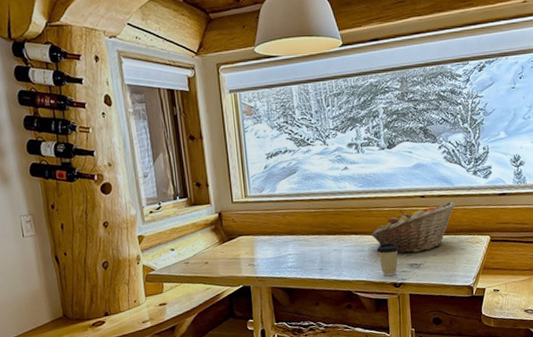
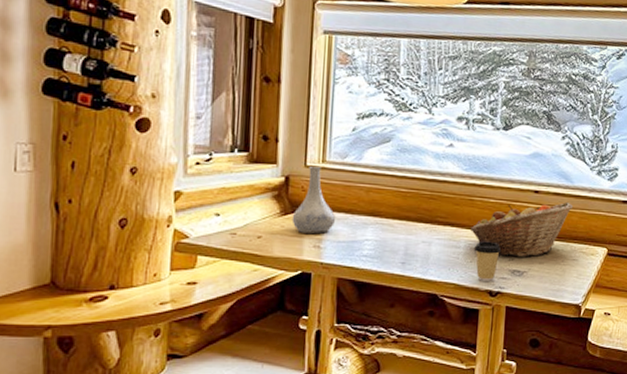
vase: none [228,201,263,256] -> present [291,165,336,235]

